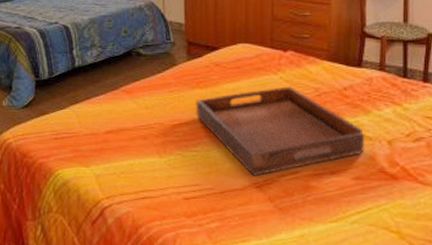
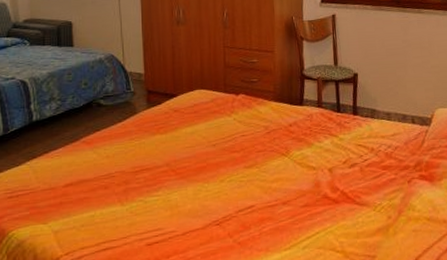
serving tray: present [196,86,364,176] -> none [157,126,310,214]

